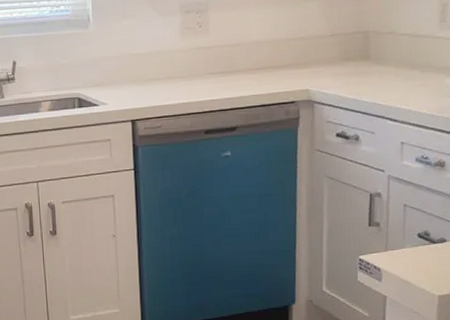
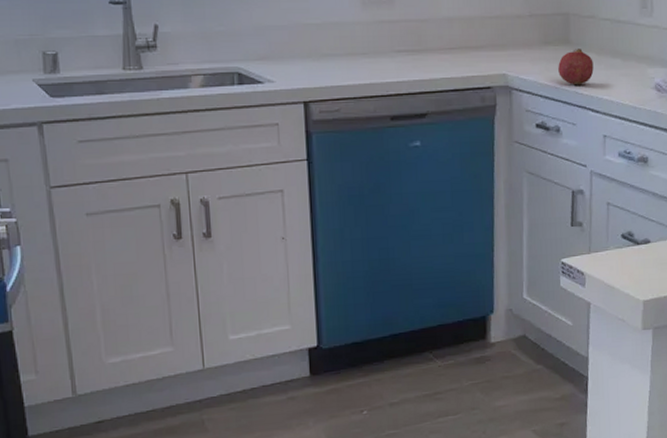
fruit: none [358,63,392,97] -> present [558,49,594,85]

